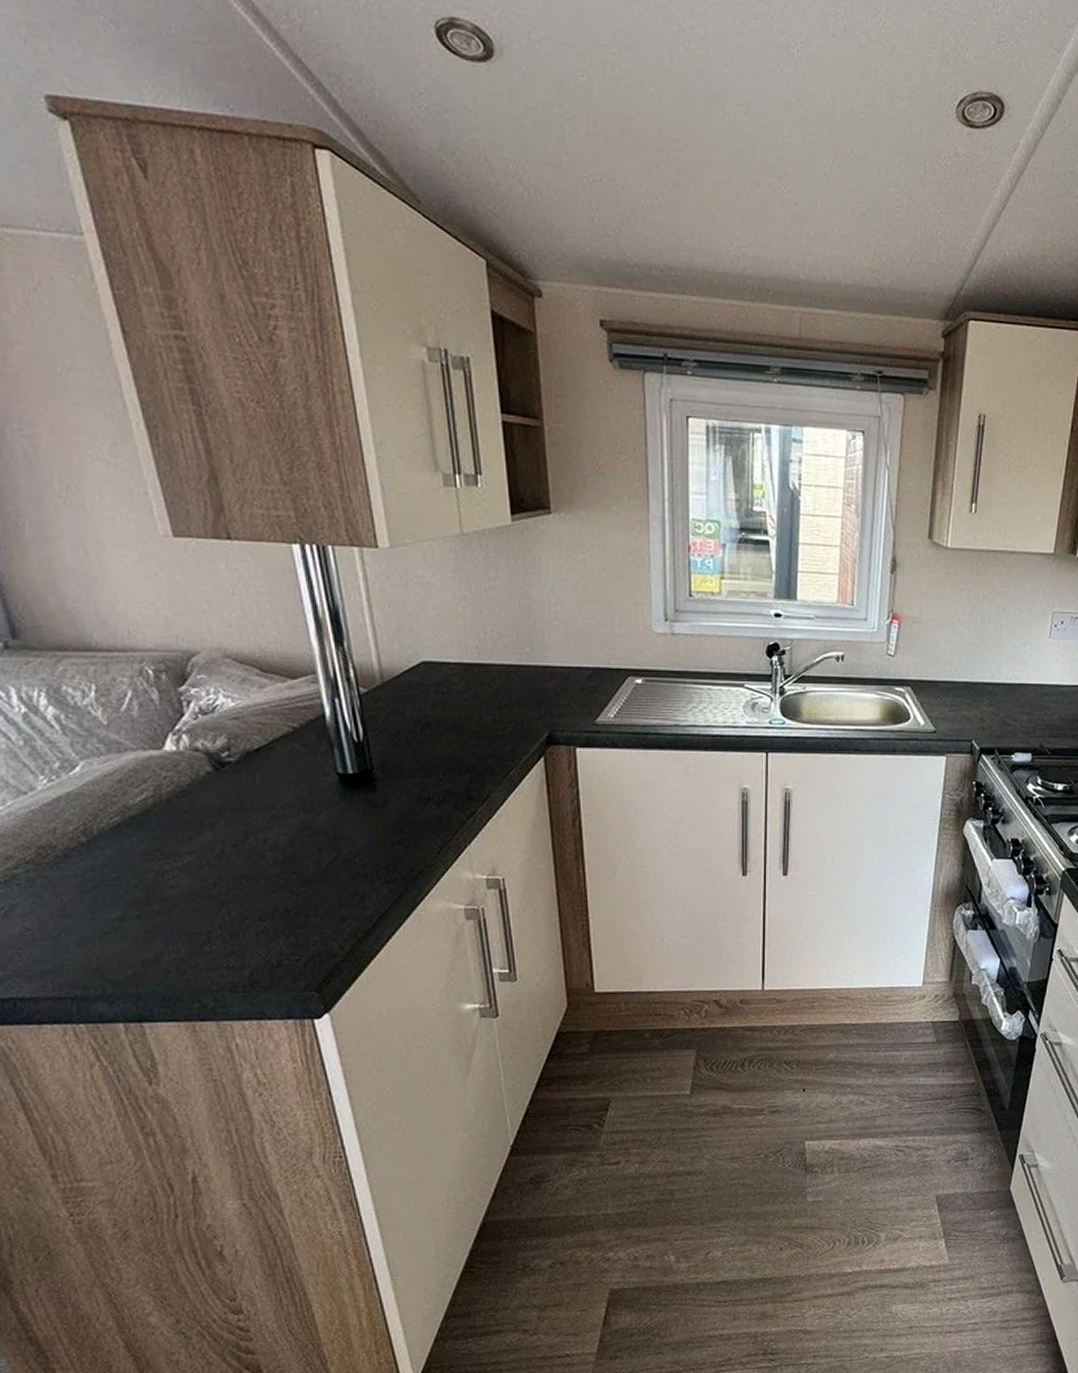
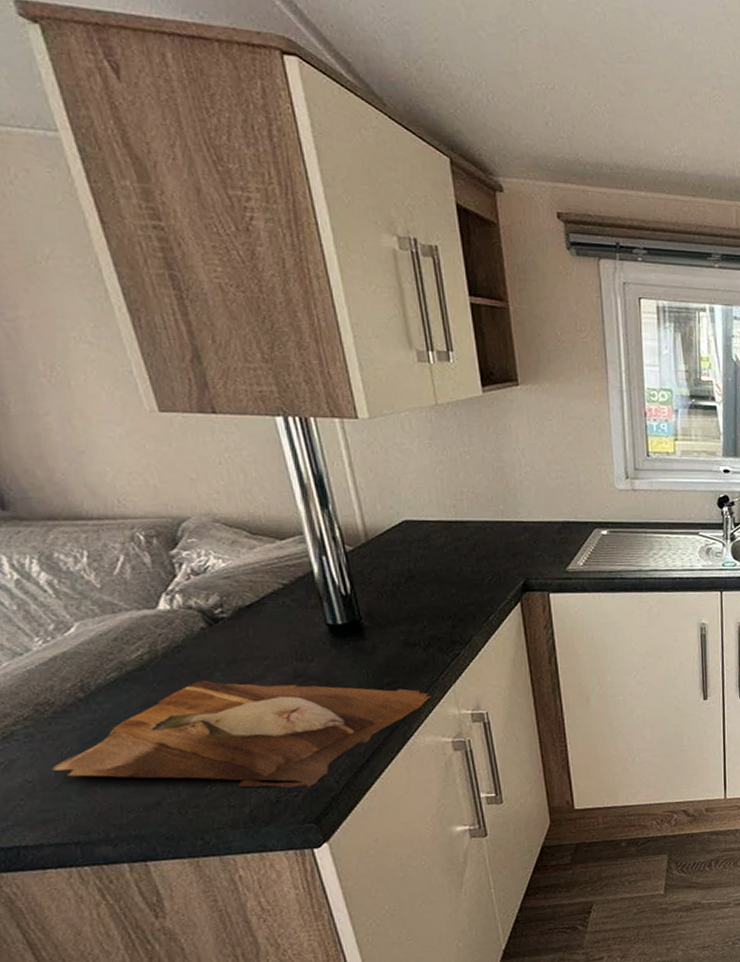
cutting board: none [52,828,444,952] -> present [53,680,431,788]

